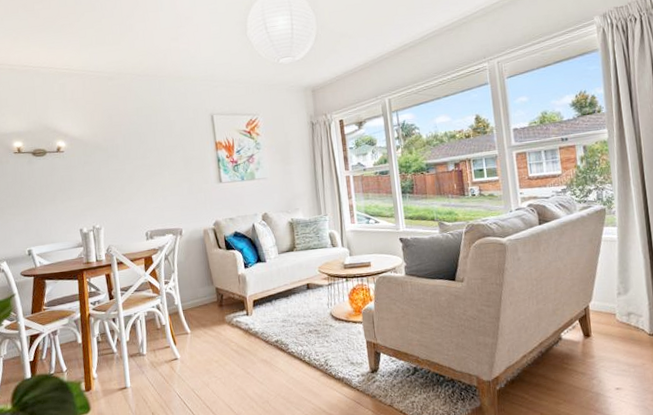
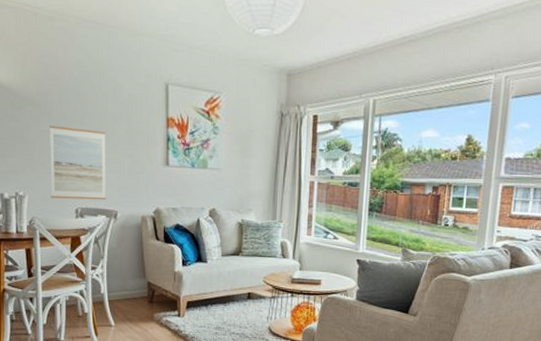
wall art: none [117,162,171,226] -> present [50,125,106,201]

